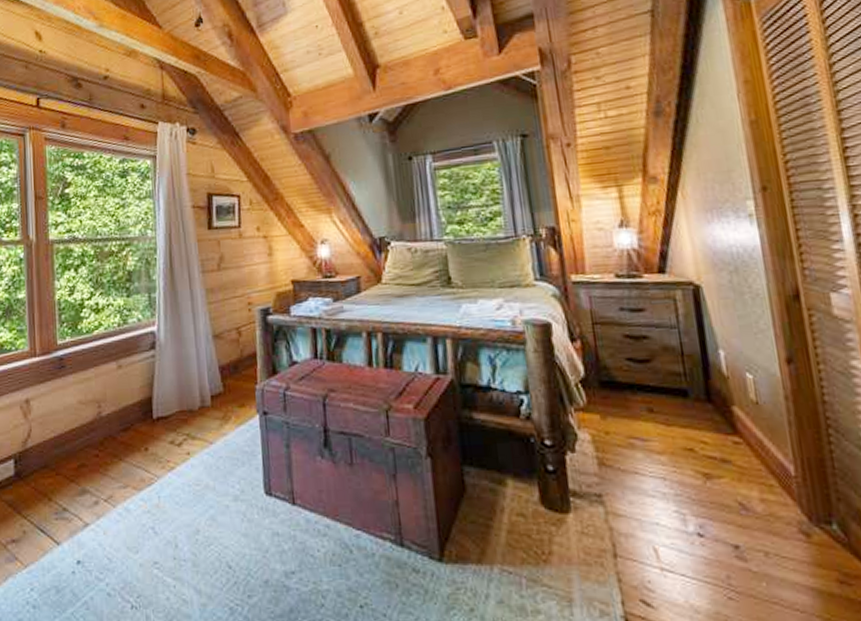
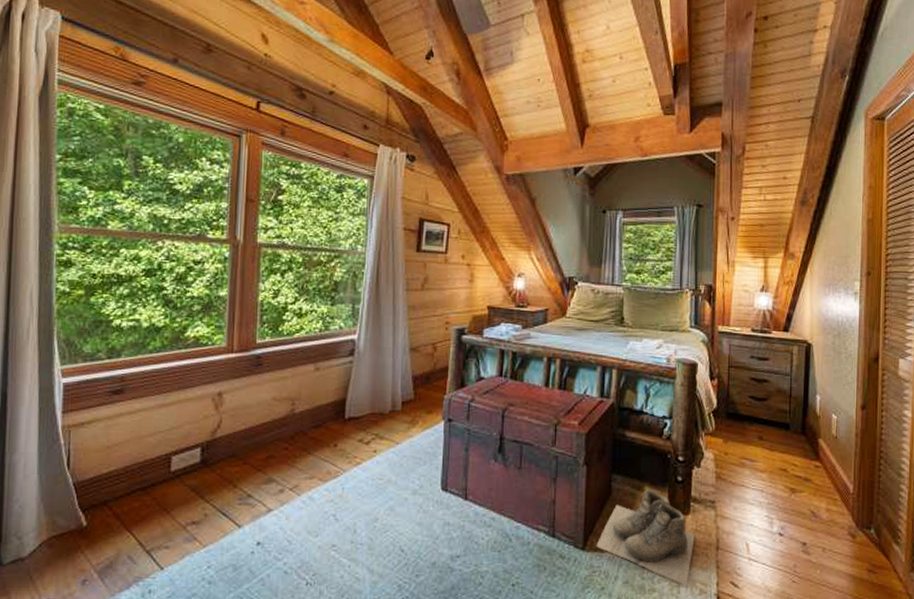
boots: none [455,482,583,606] -> present [596,489,695,586]

